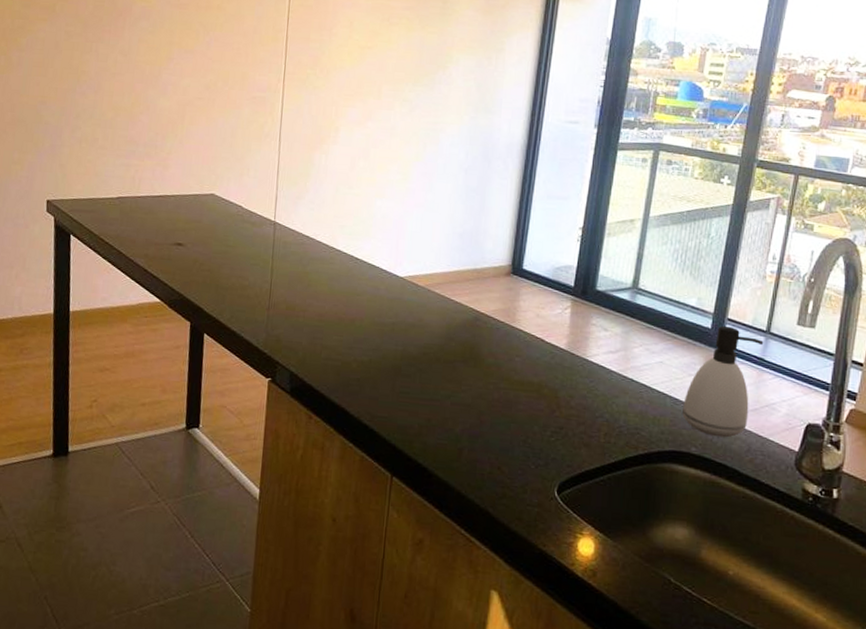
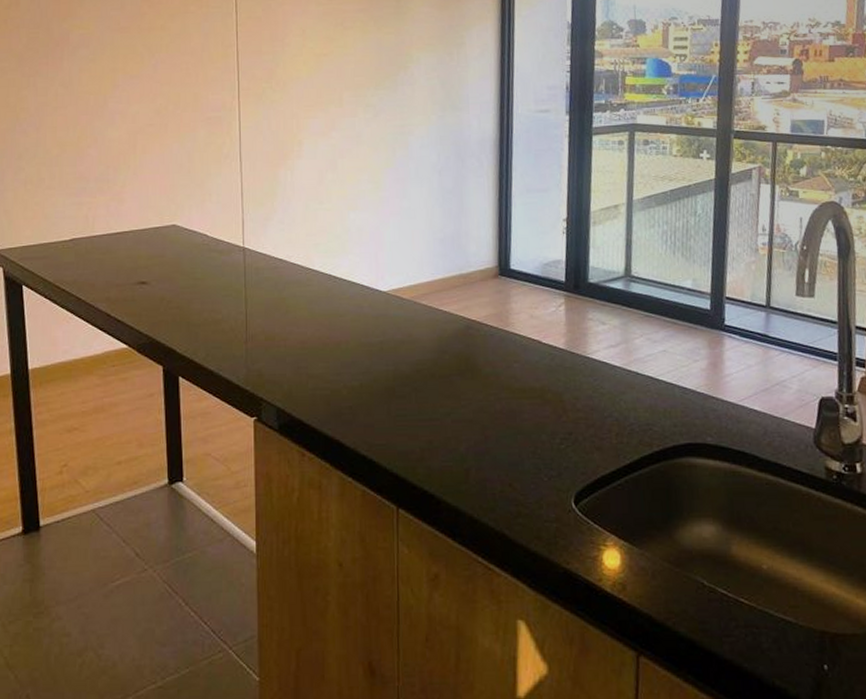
soap dispenser: present [682,325,764,438] -> none [692,305,765,423]

